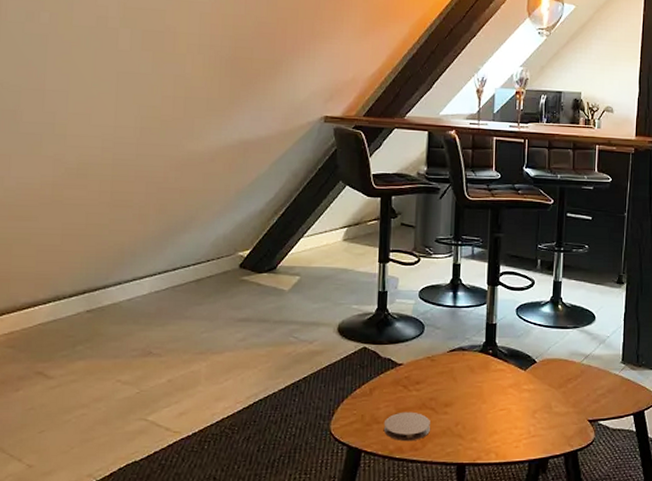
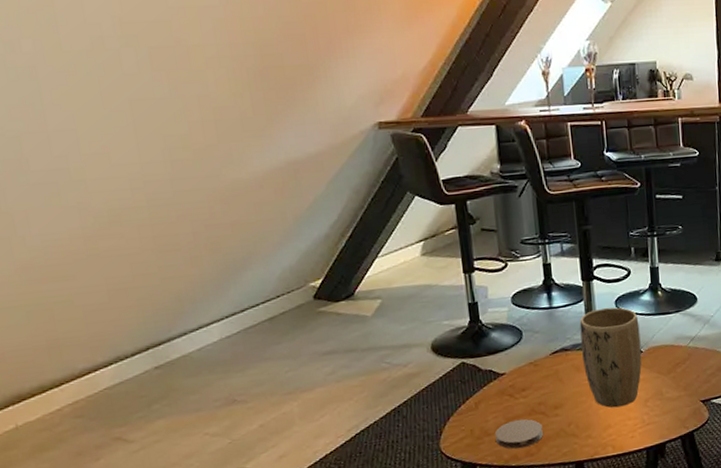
plant pot: none [478,313,537,414] -> present [579,307,642,408]

